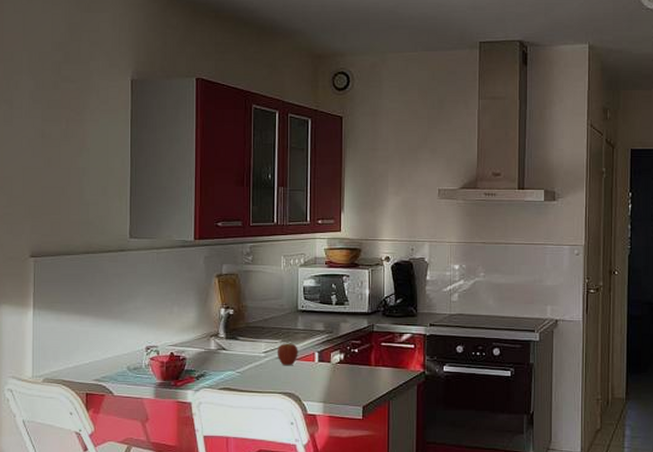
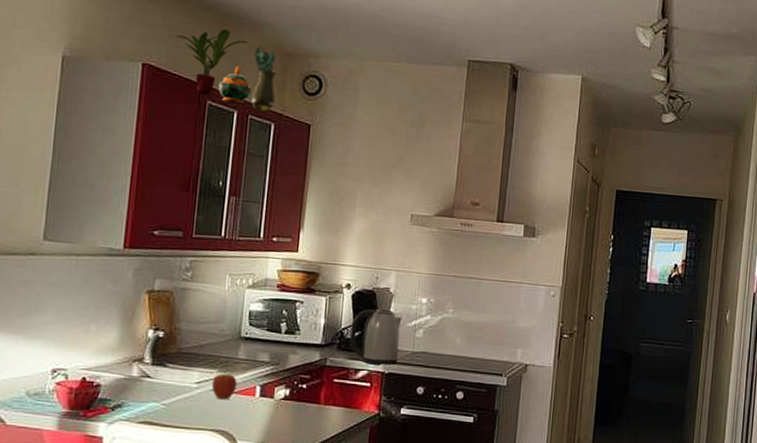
potted plant: none [222,41,284,100] -> present [176,29,249,95]
decorative jar: none [260,71,289,106] -> present [218,65,252,105]
vase: none [287,50,310,111] -> present [251,44,276,114]
kettle: none [393,277,438,328] -> present [350,308,402,366]

